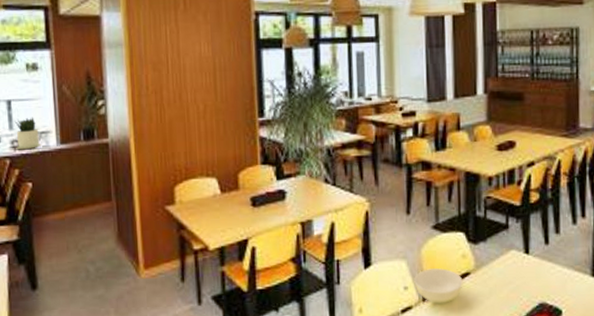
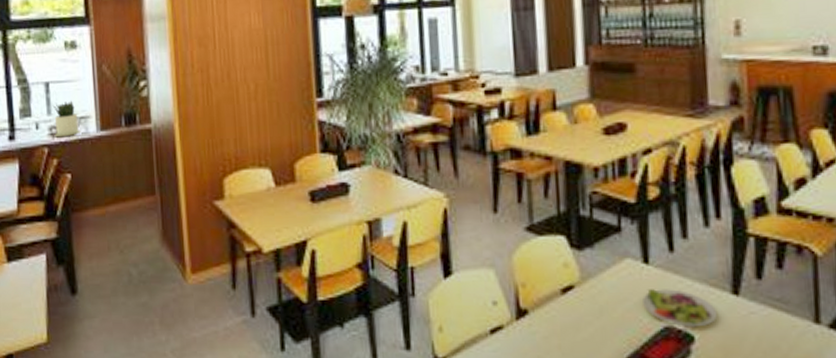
bowl: present [414,268,463,305] -> none [504,280,566,324]
salad plate: none [523,273,580,303] -> present [643,289,718,327]

